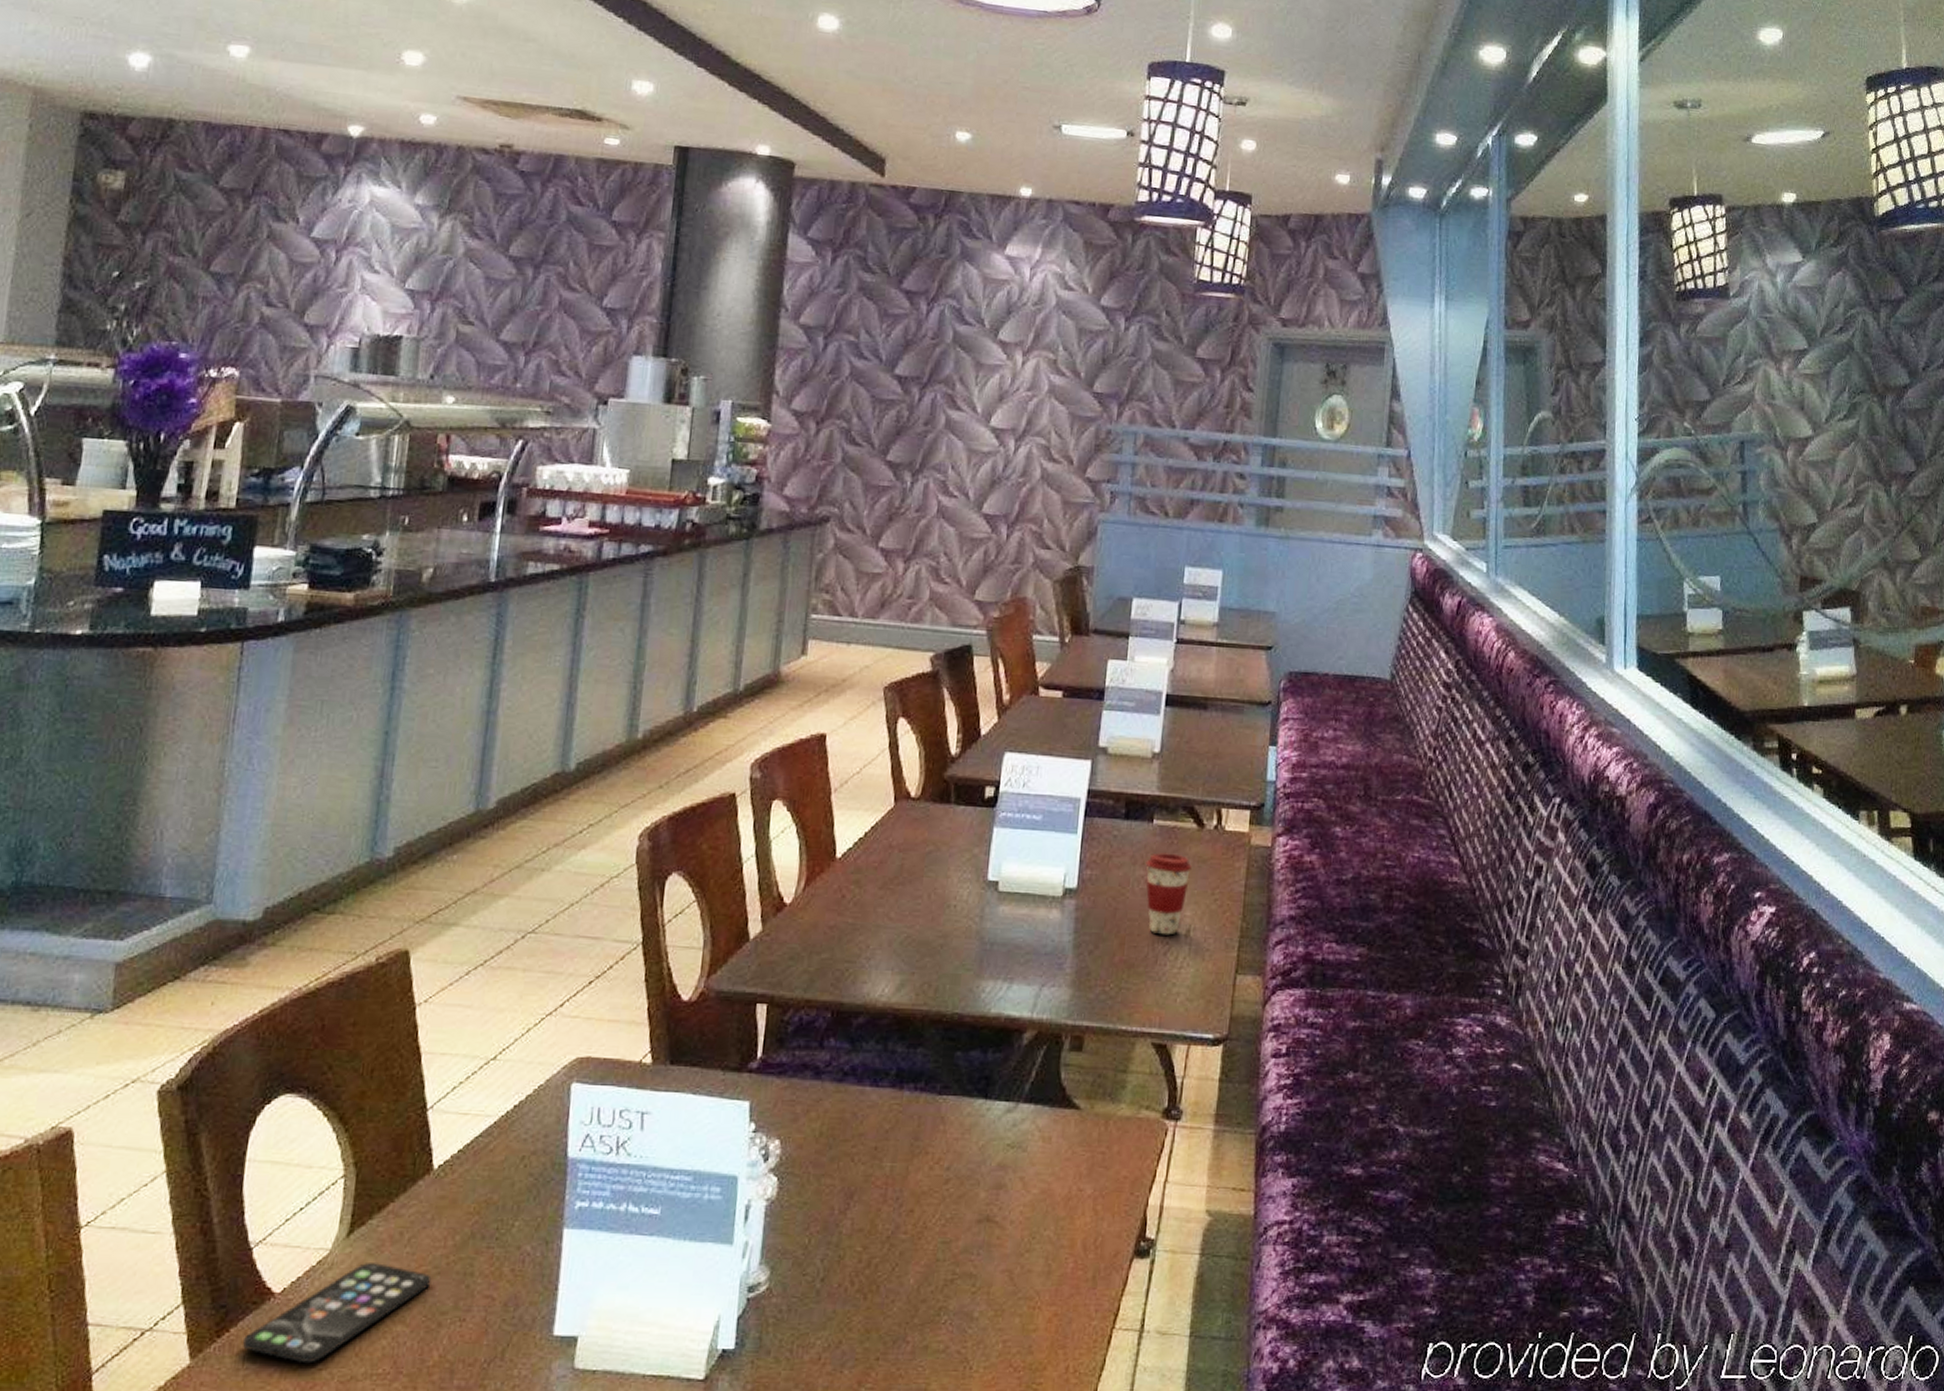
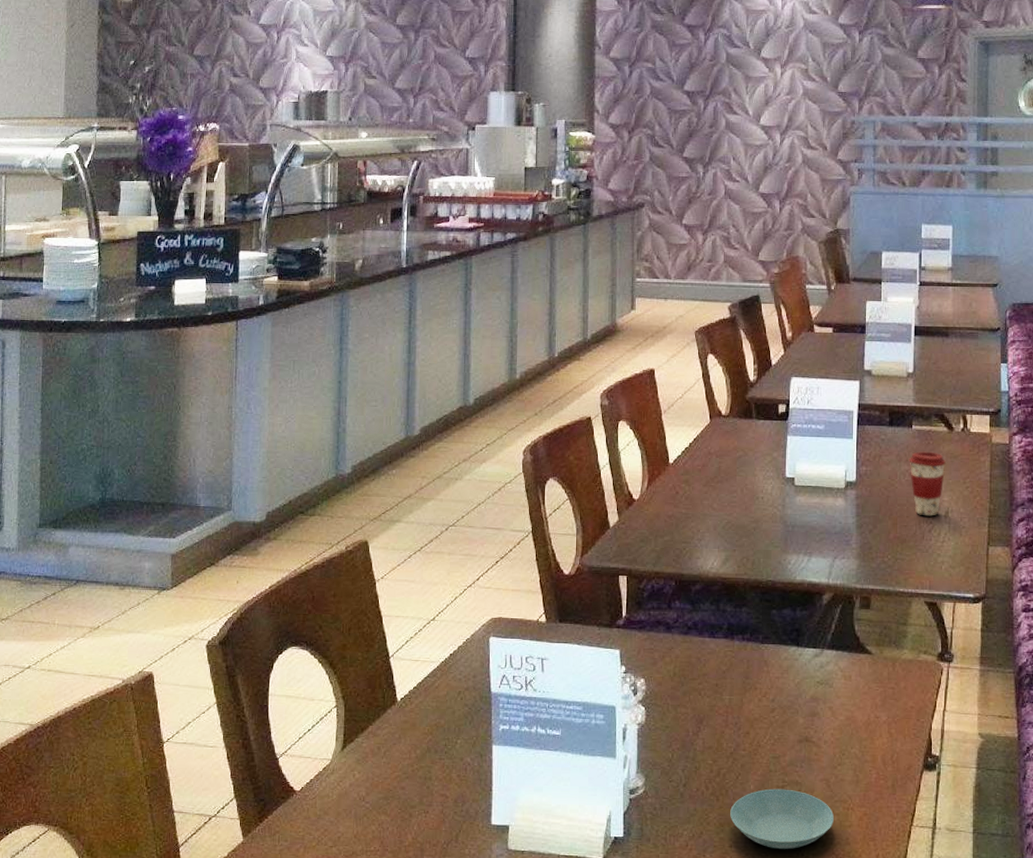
smartphone: present [243,1263,432,1364] -> none [278,769,403,842]
saucer: none [880,1283,1016,1362] -> present [730,788,835,850]

